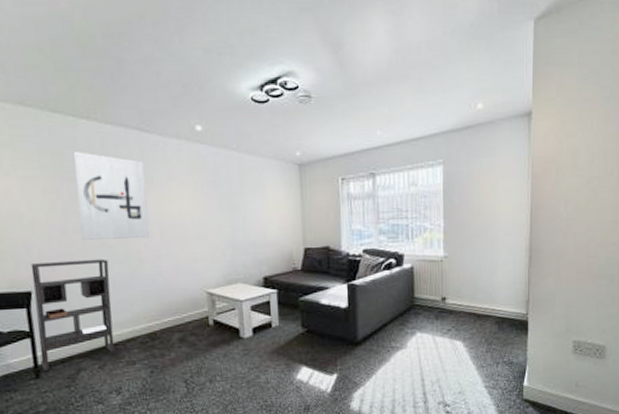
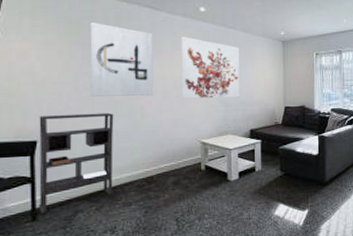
wall art: none [175,163,249,241] -> present [180,36,240,99]

